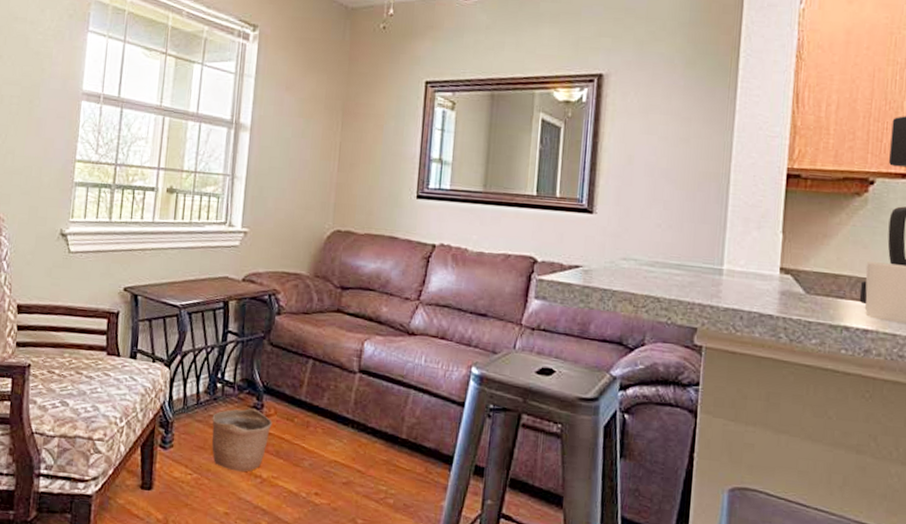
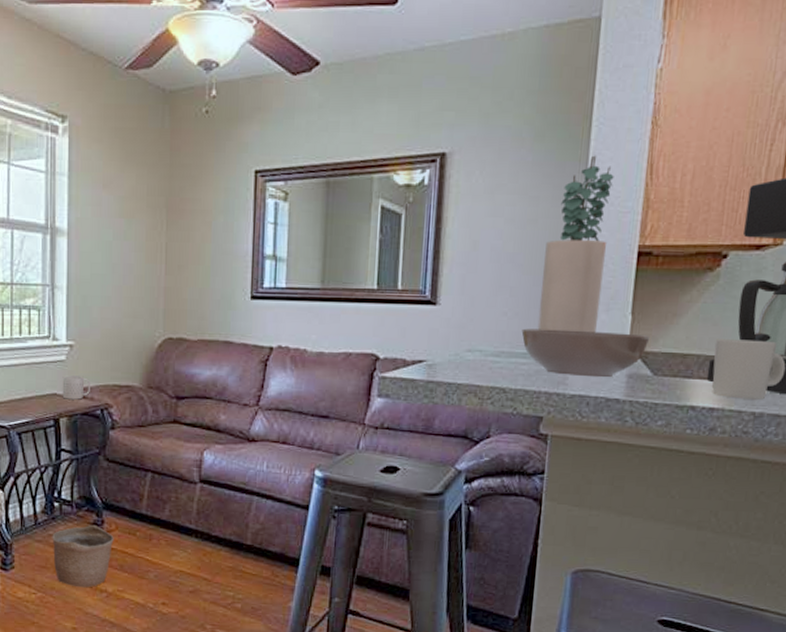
mug: none [233,260,261,284] -> present [62,375,90,400]
bowl: none [675,240,802,294] -> present [521,328,650,378]
vase: none [690,83,762,249] -> present [537,155,614,333]

